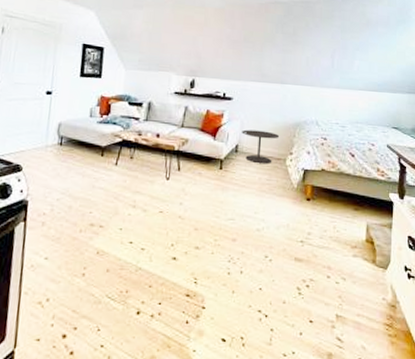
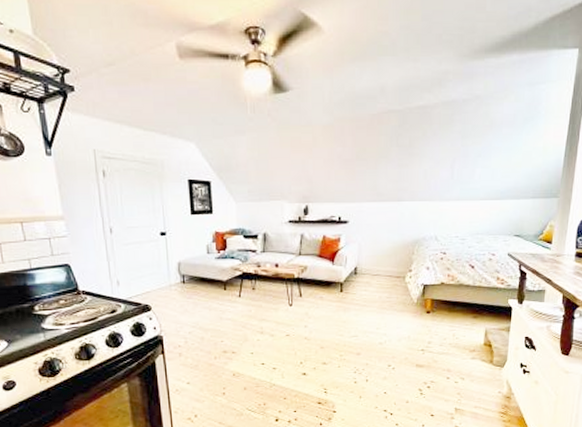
side table: present [242,129,280,164] -> none [360,251,398,283]

